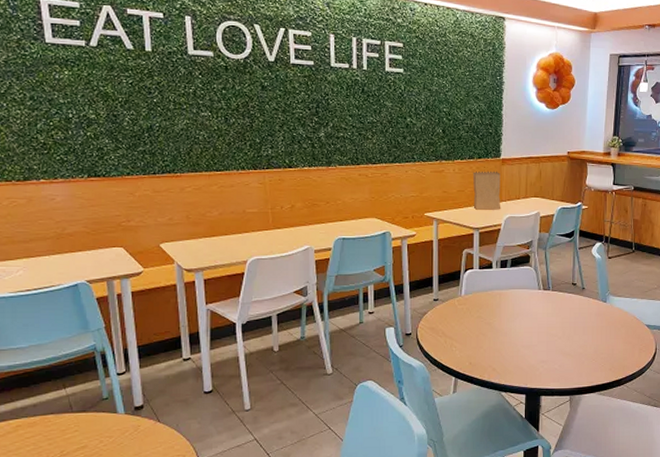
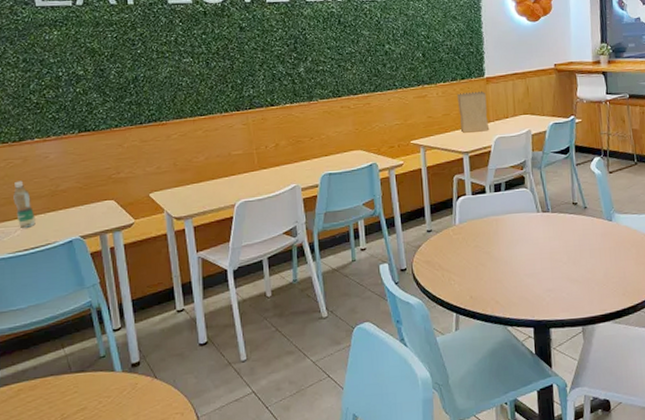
bottle: none [16,221,39,268] -> present [13,180,36,228]

